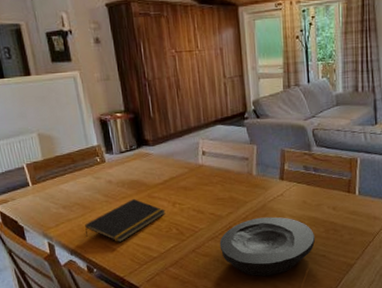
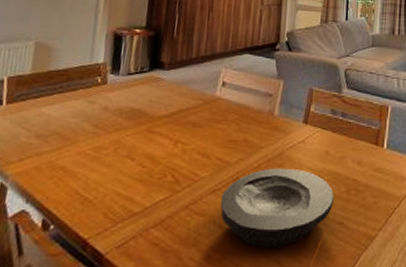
notepad: present [85,198,166,243] -> none [53,131,164,190]

